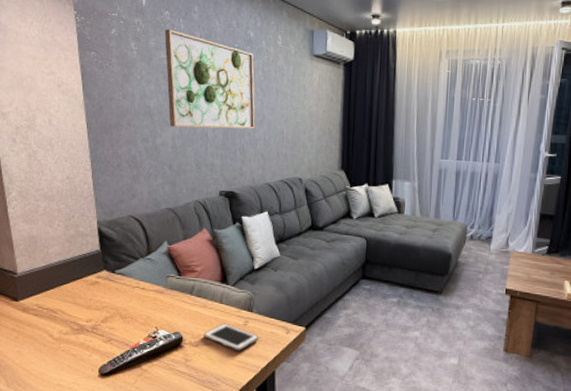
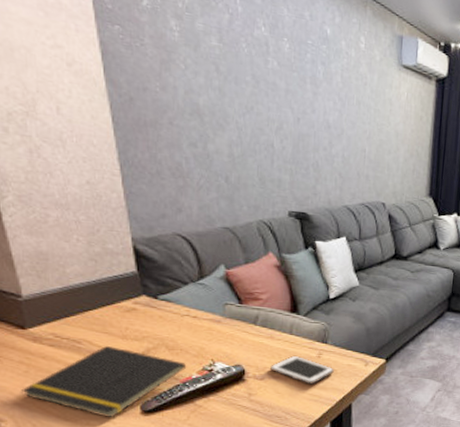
notepad: none [12,315,136,380] -> present [21,346,187,418]
wall art: present [165,28,255,129] -> none [217,9,332,144]

